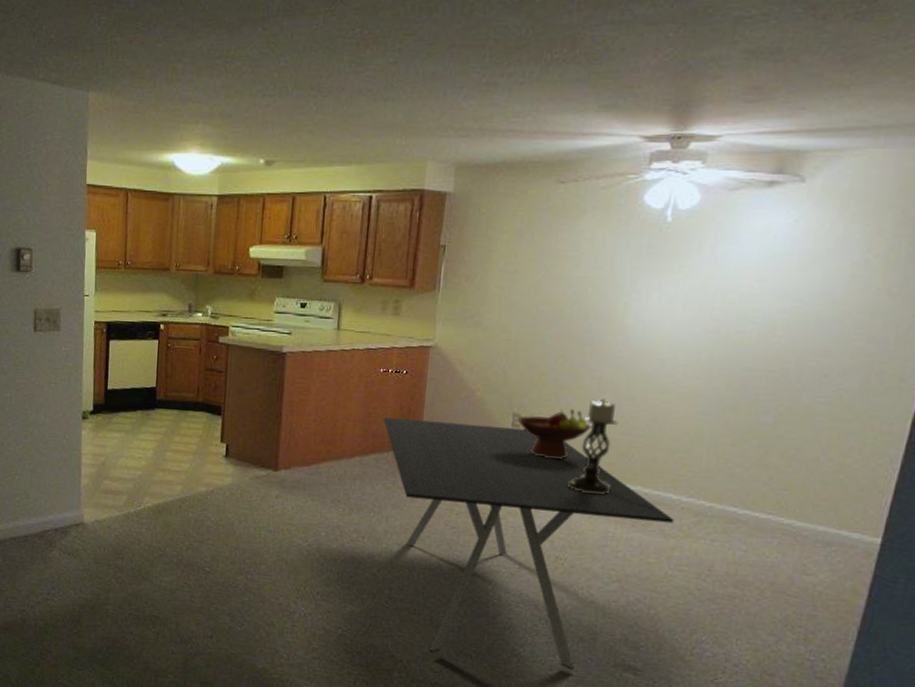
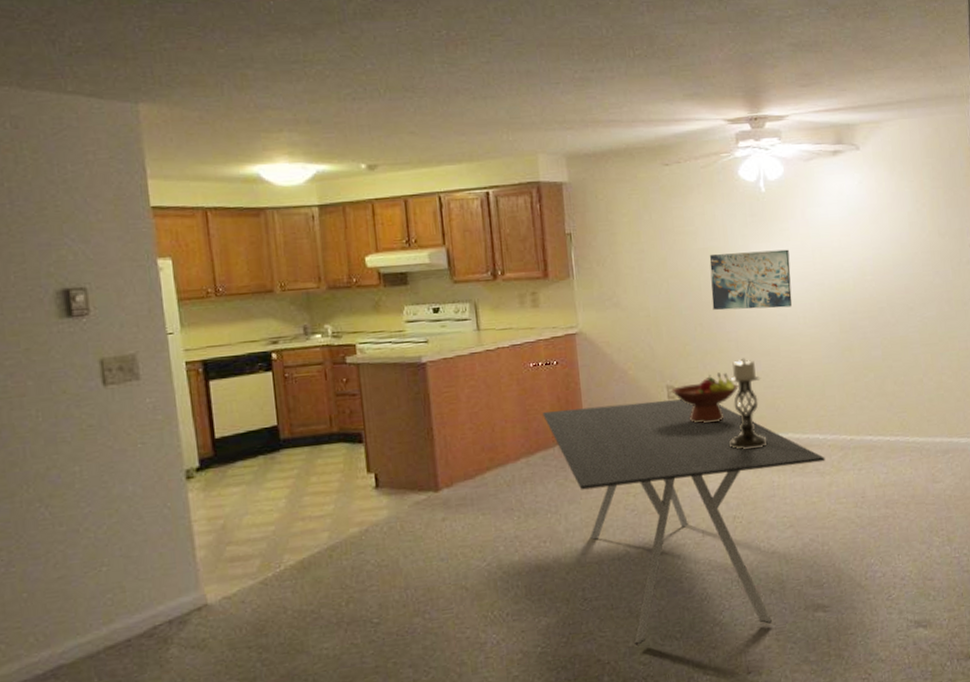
wall art: none [580,285,685,353] -> present [709,249,792,311]

